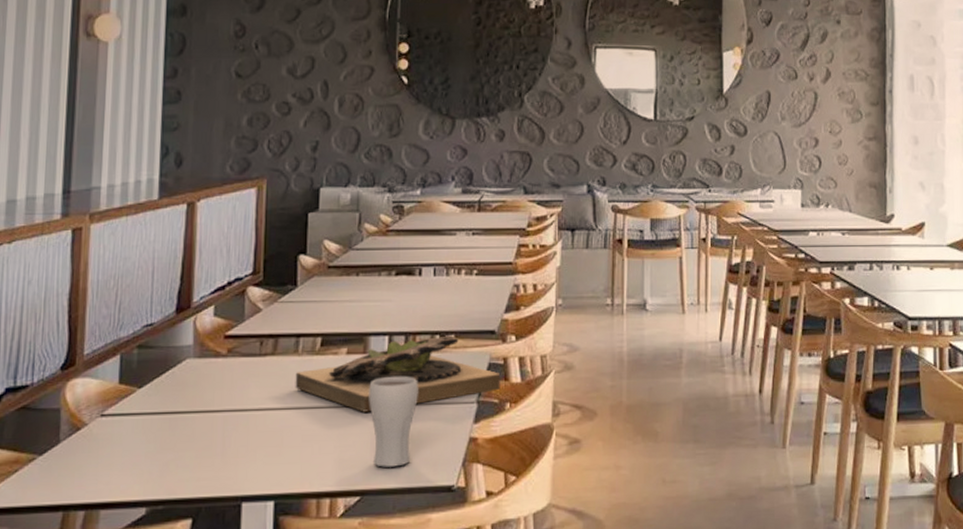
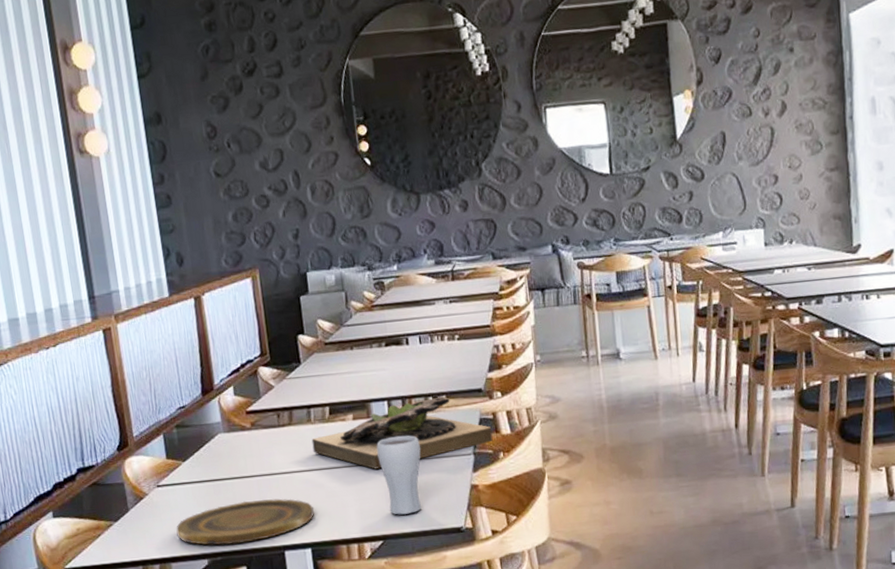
plate: none [114,439,284,491] -> present [176,498,314,546]

